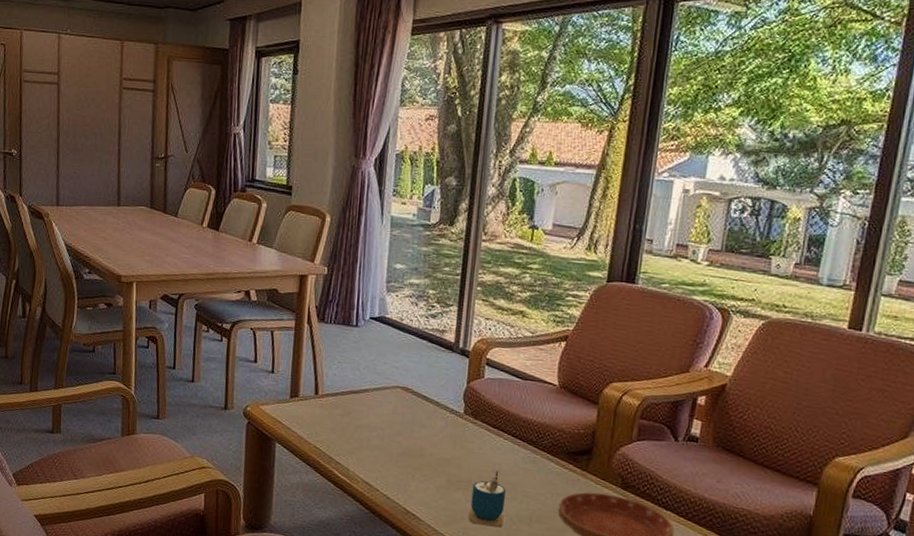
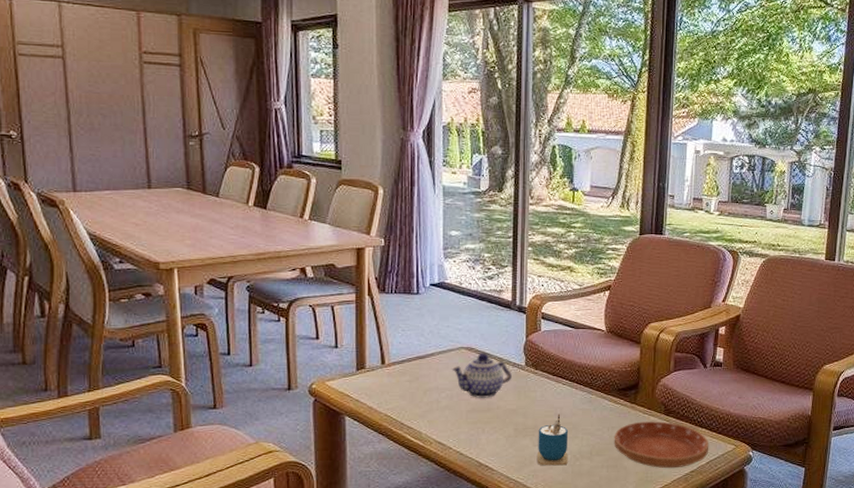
teapot: none [385,394,449,443] -> present [451,353,512,398]

